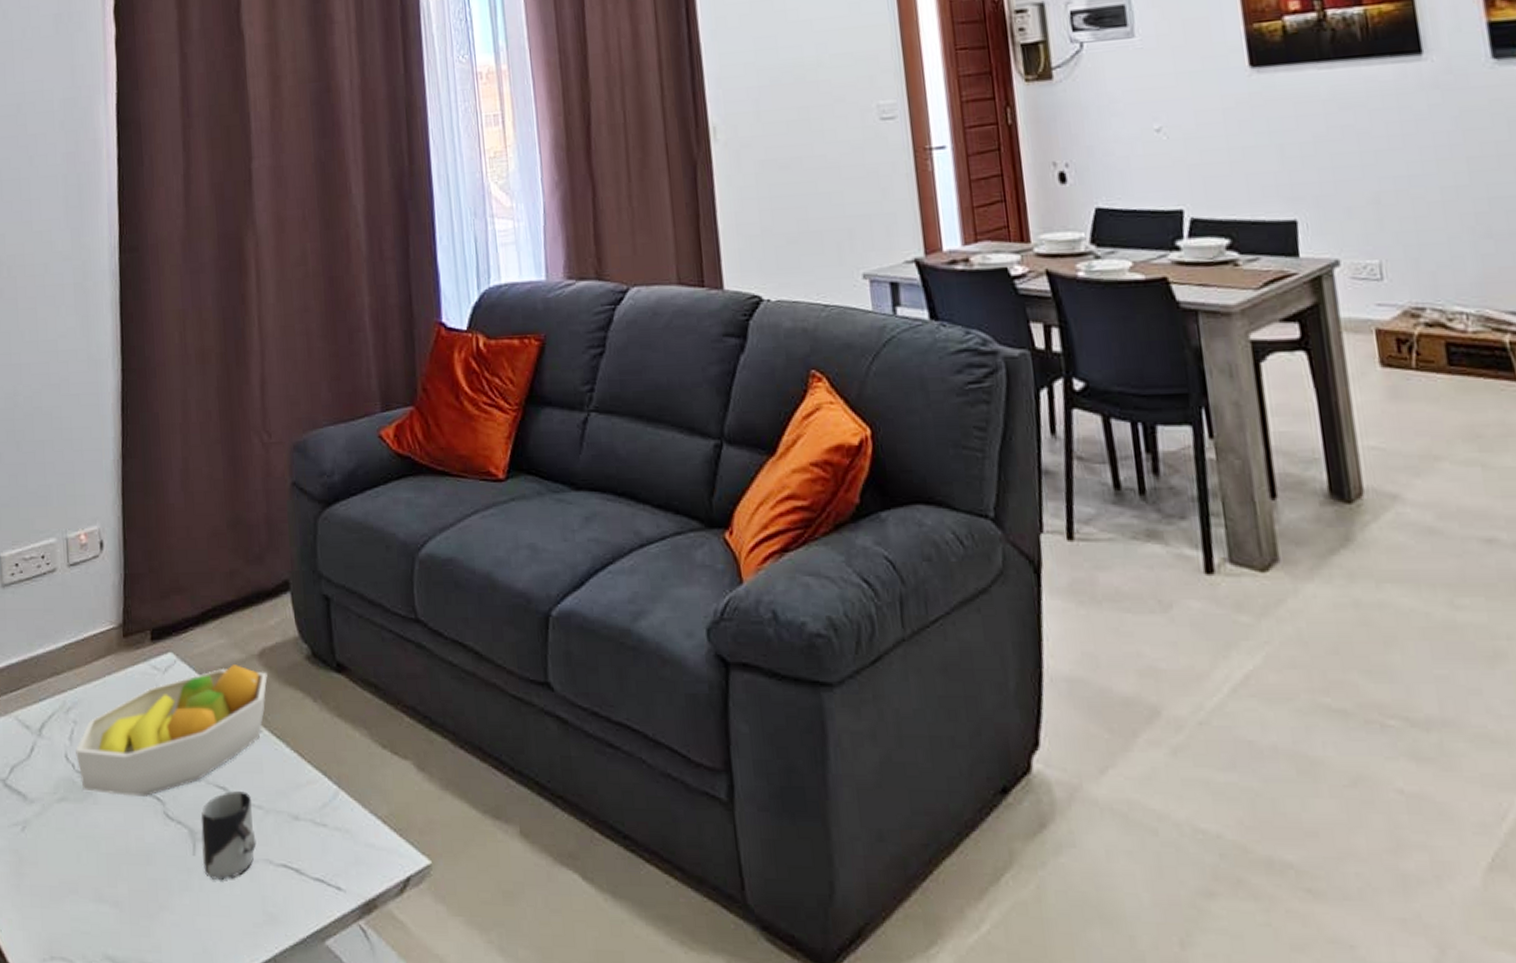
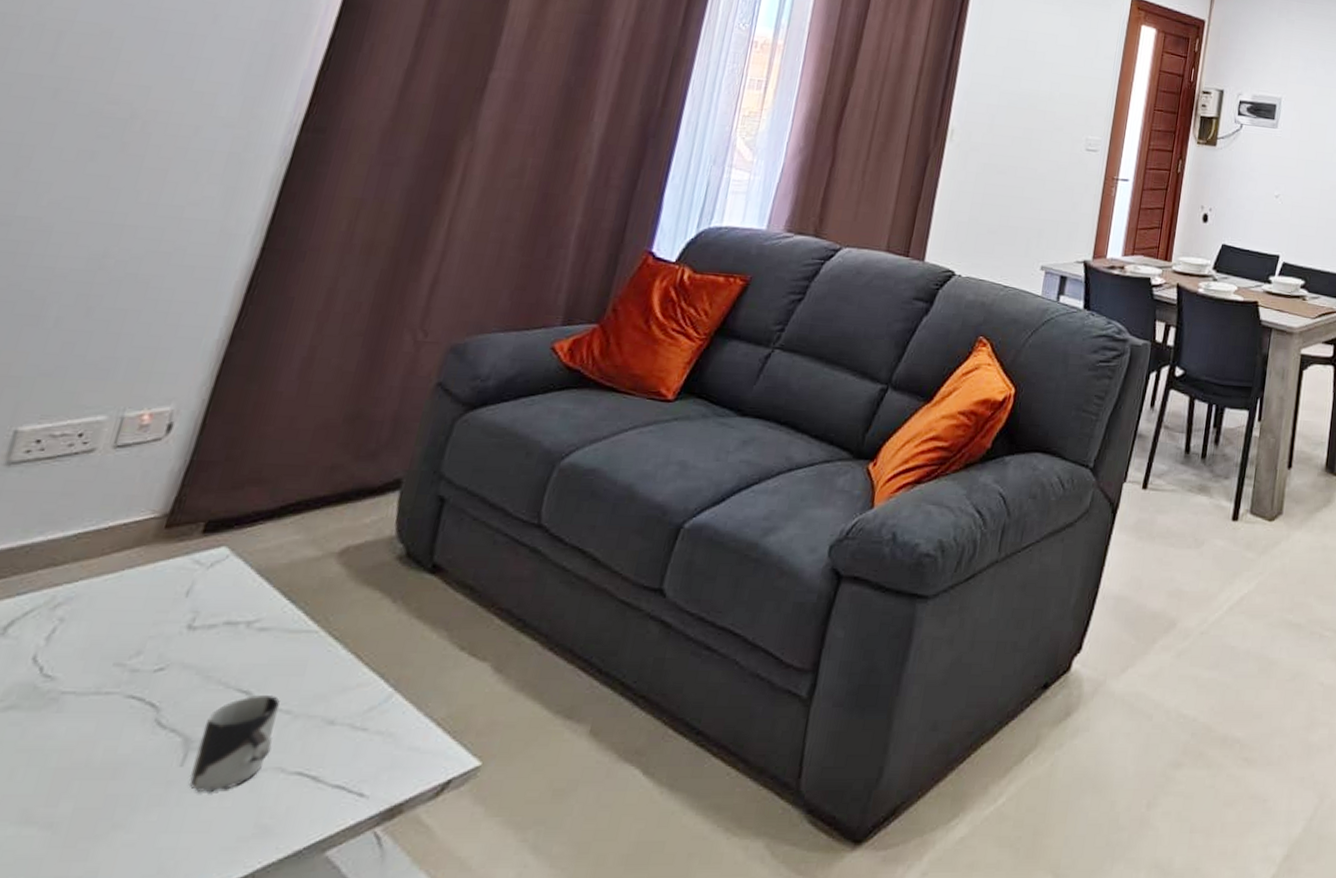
fruit bowl: present [76,665,268,797] -> none [45,562,344,704]

